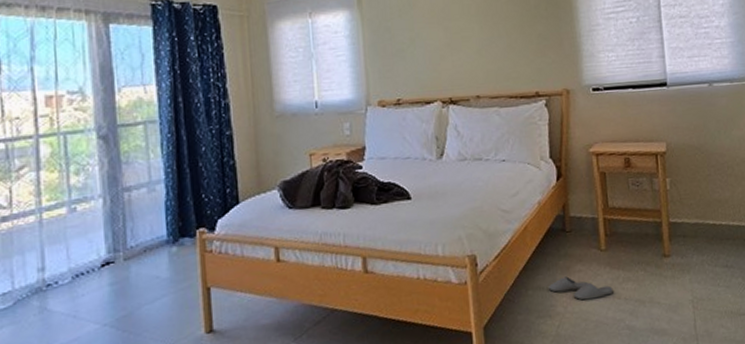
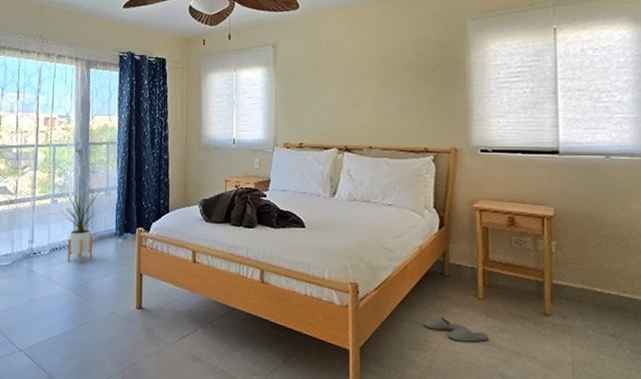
house plant: none [84,183,142,289] -> present [61,186,100,264]

